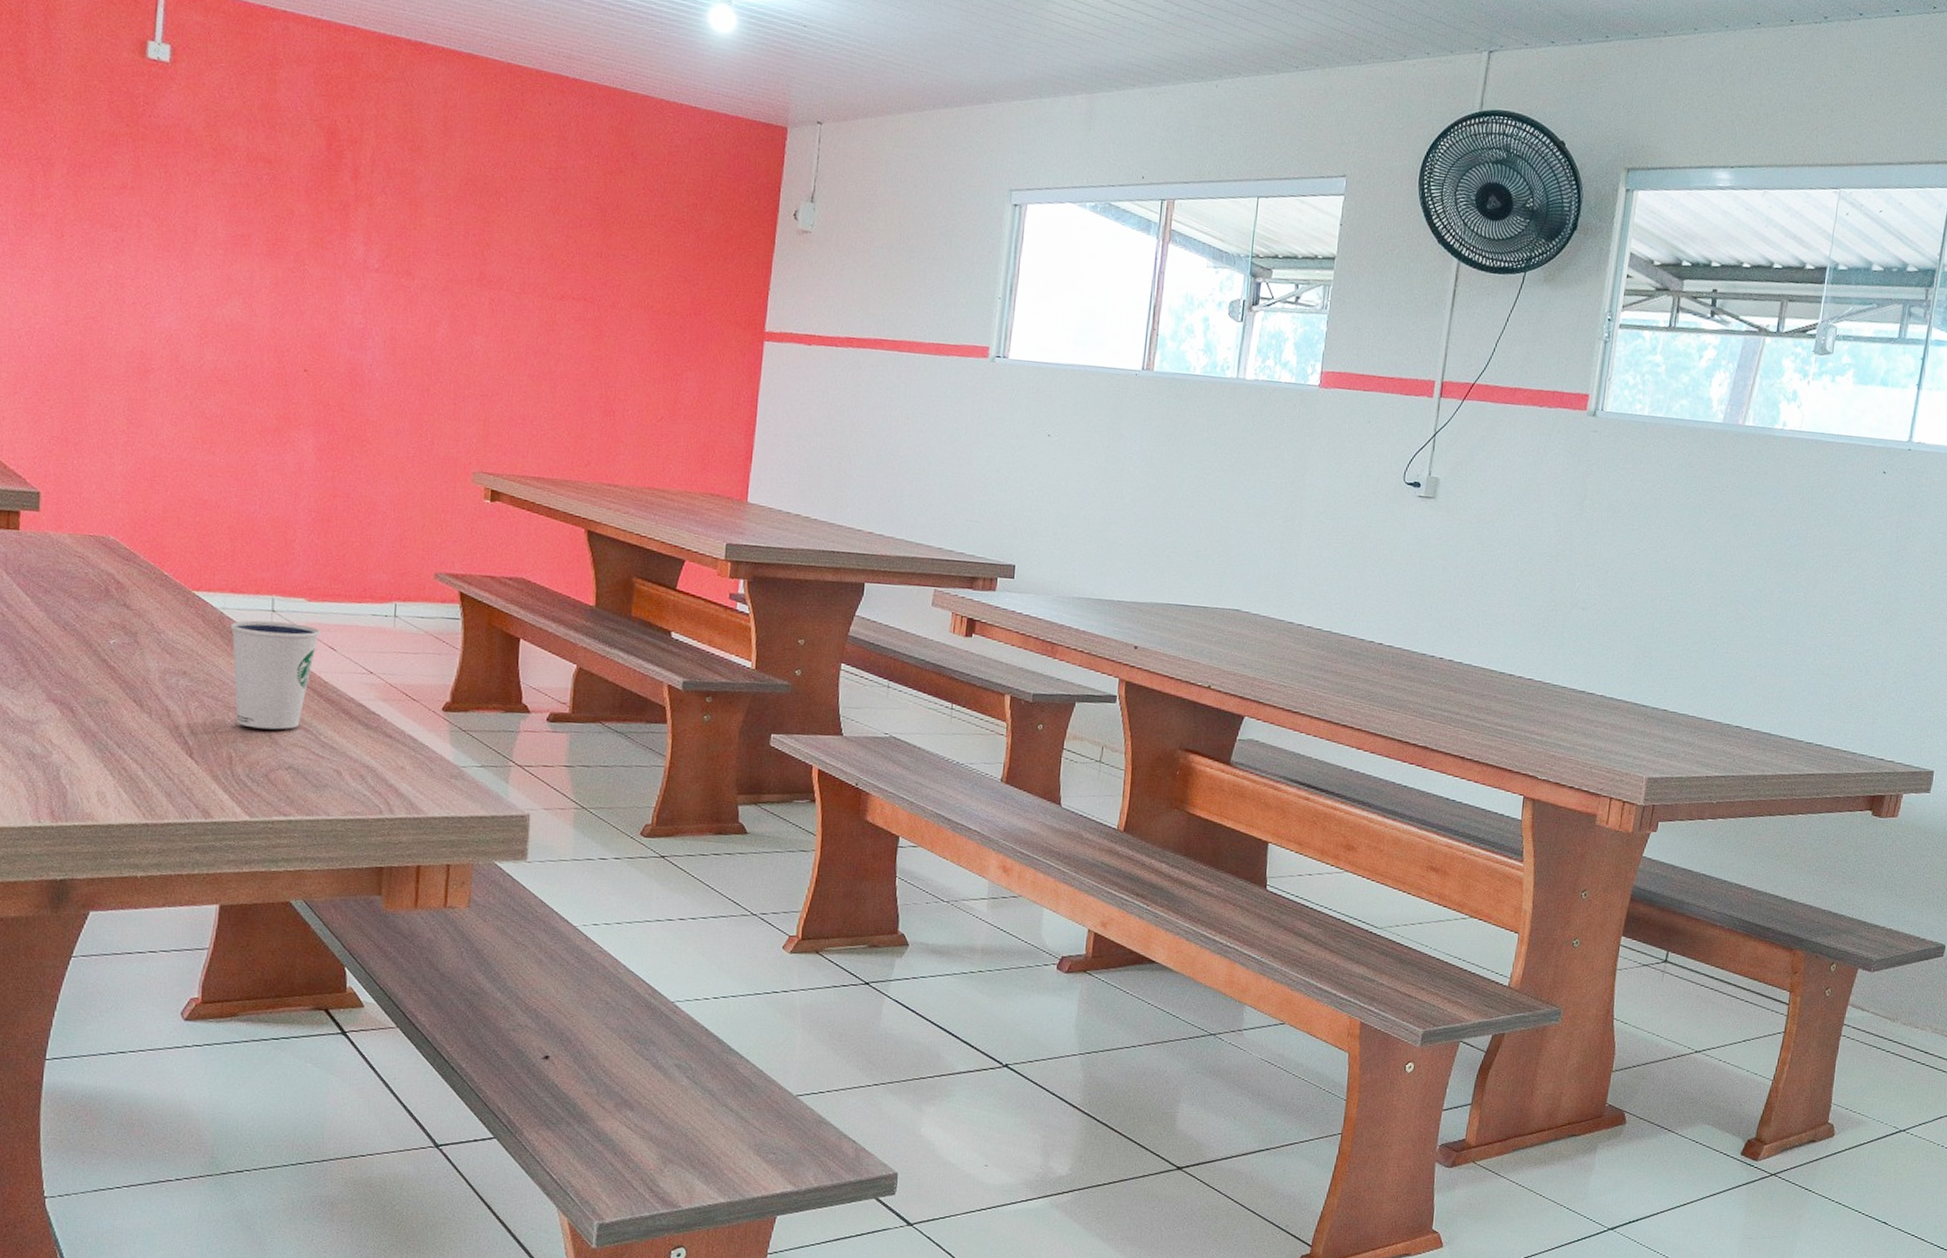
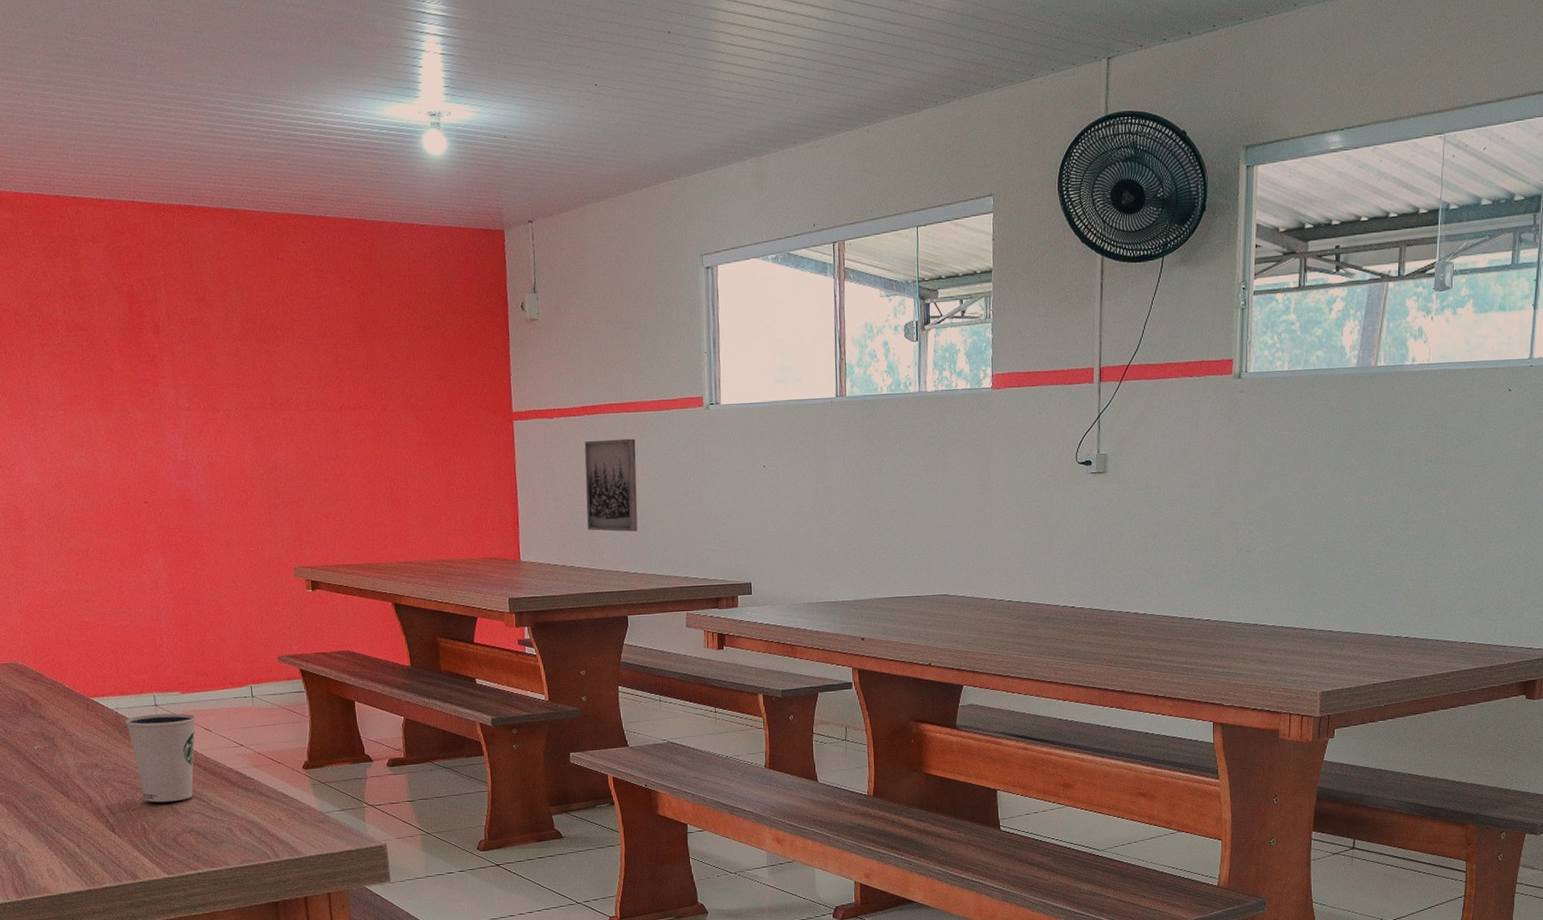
wall art: none [832,376,904,488] -> present [584,438,638,532]

